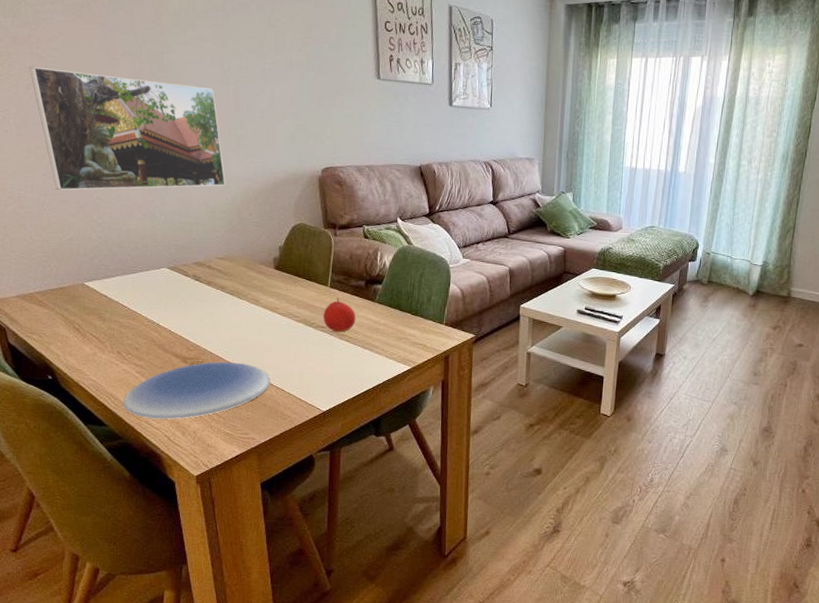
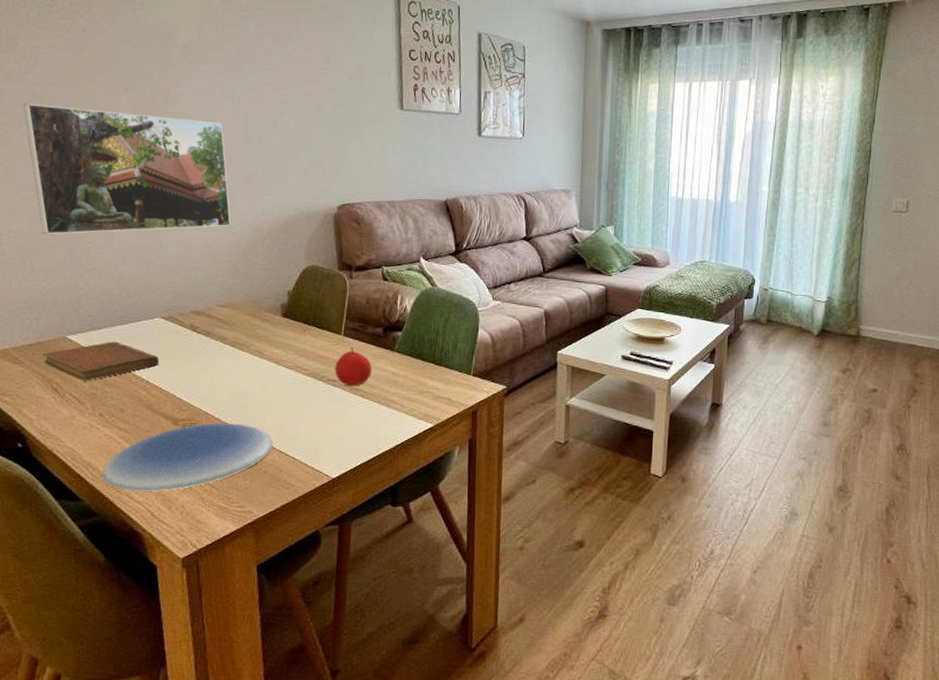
notebook: none [64,288,168,323] -> present [42,341,160,381]

